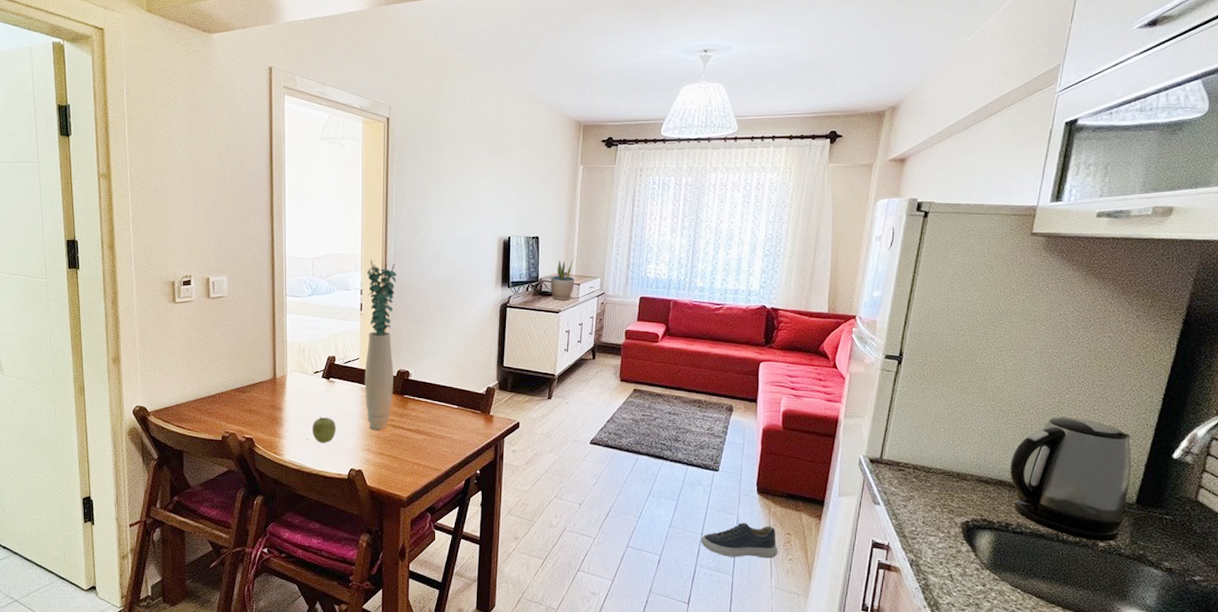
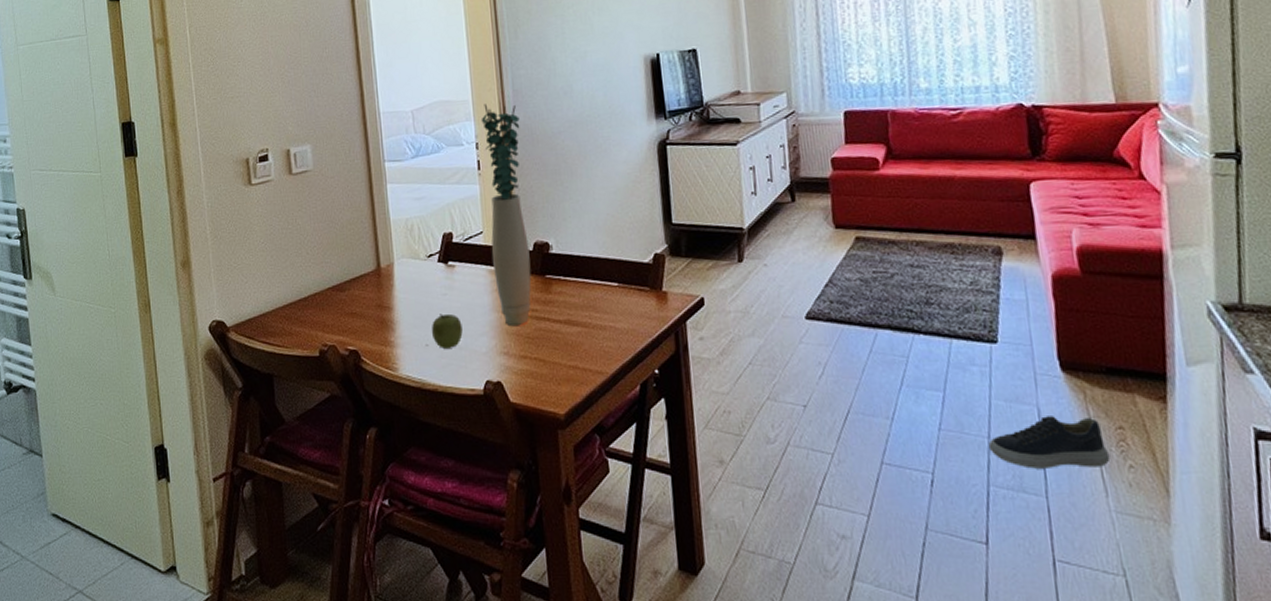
potted plant: present [550,257,575,300] -> none [719,70,753,128]

